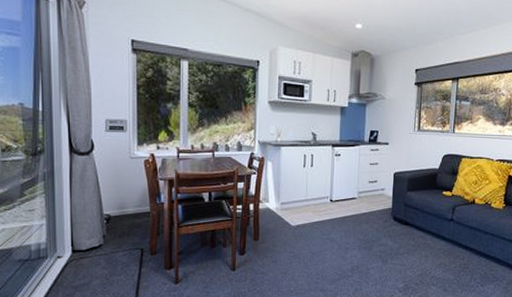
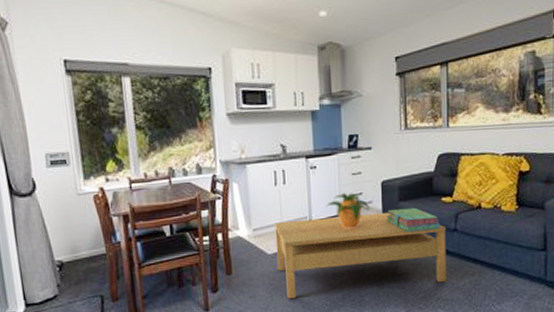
coffee table: none [298,198,444,266] -> present [274,212,447,299]
potted plant: none [345,179,382,211] -> present [326,192,370,230]
stack of books: none [395,197,440,218] -> present [386,207,440,232]

